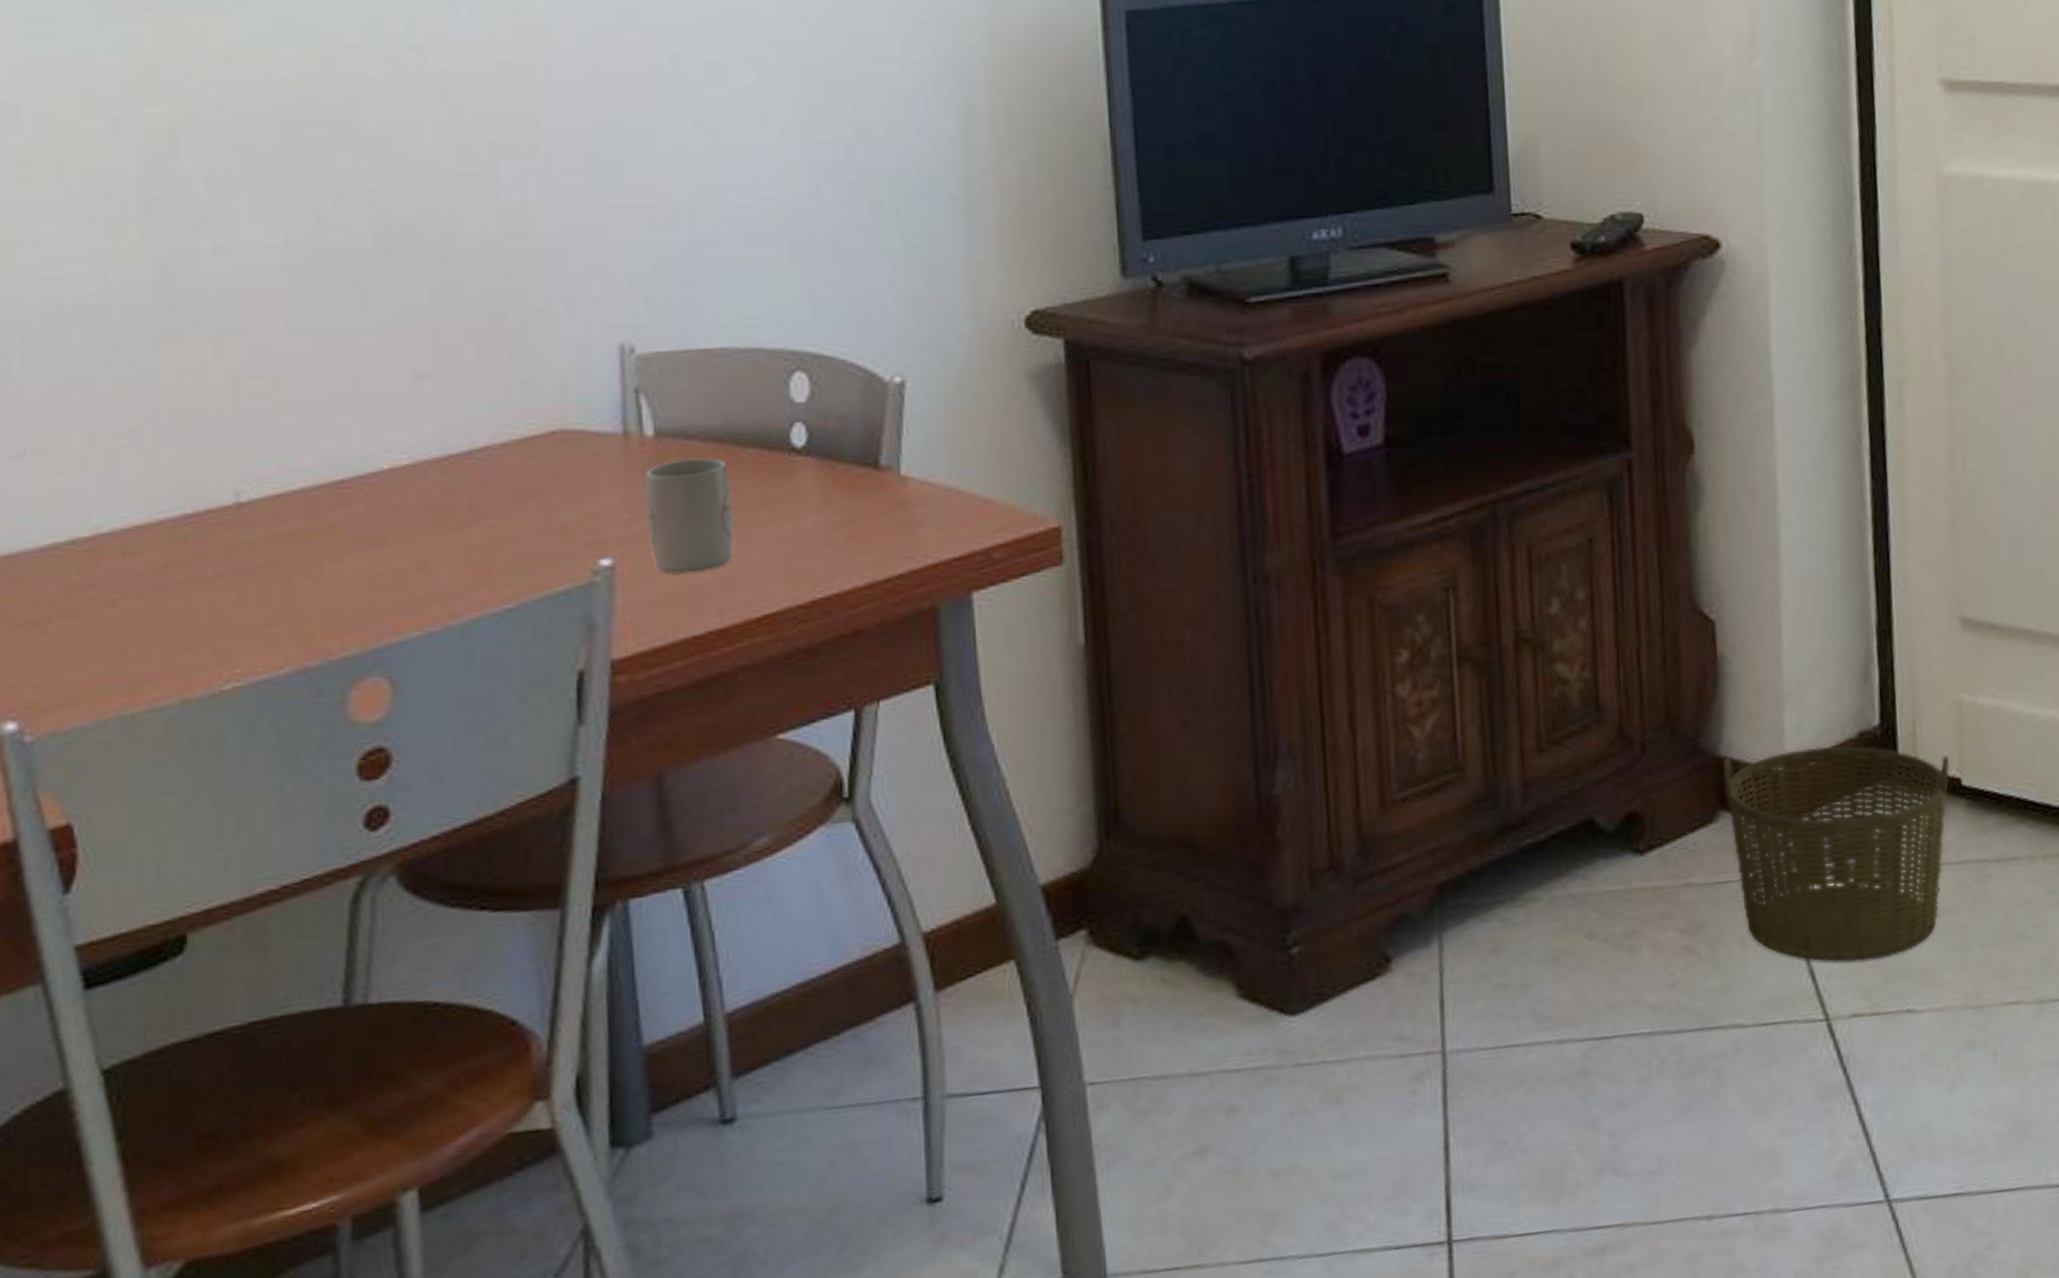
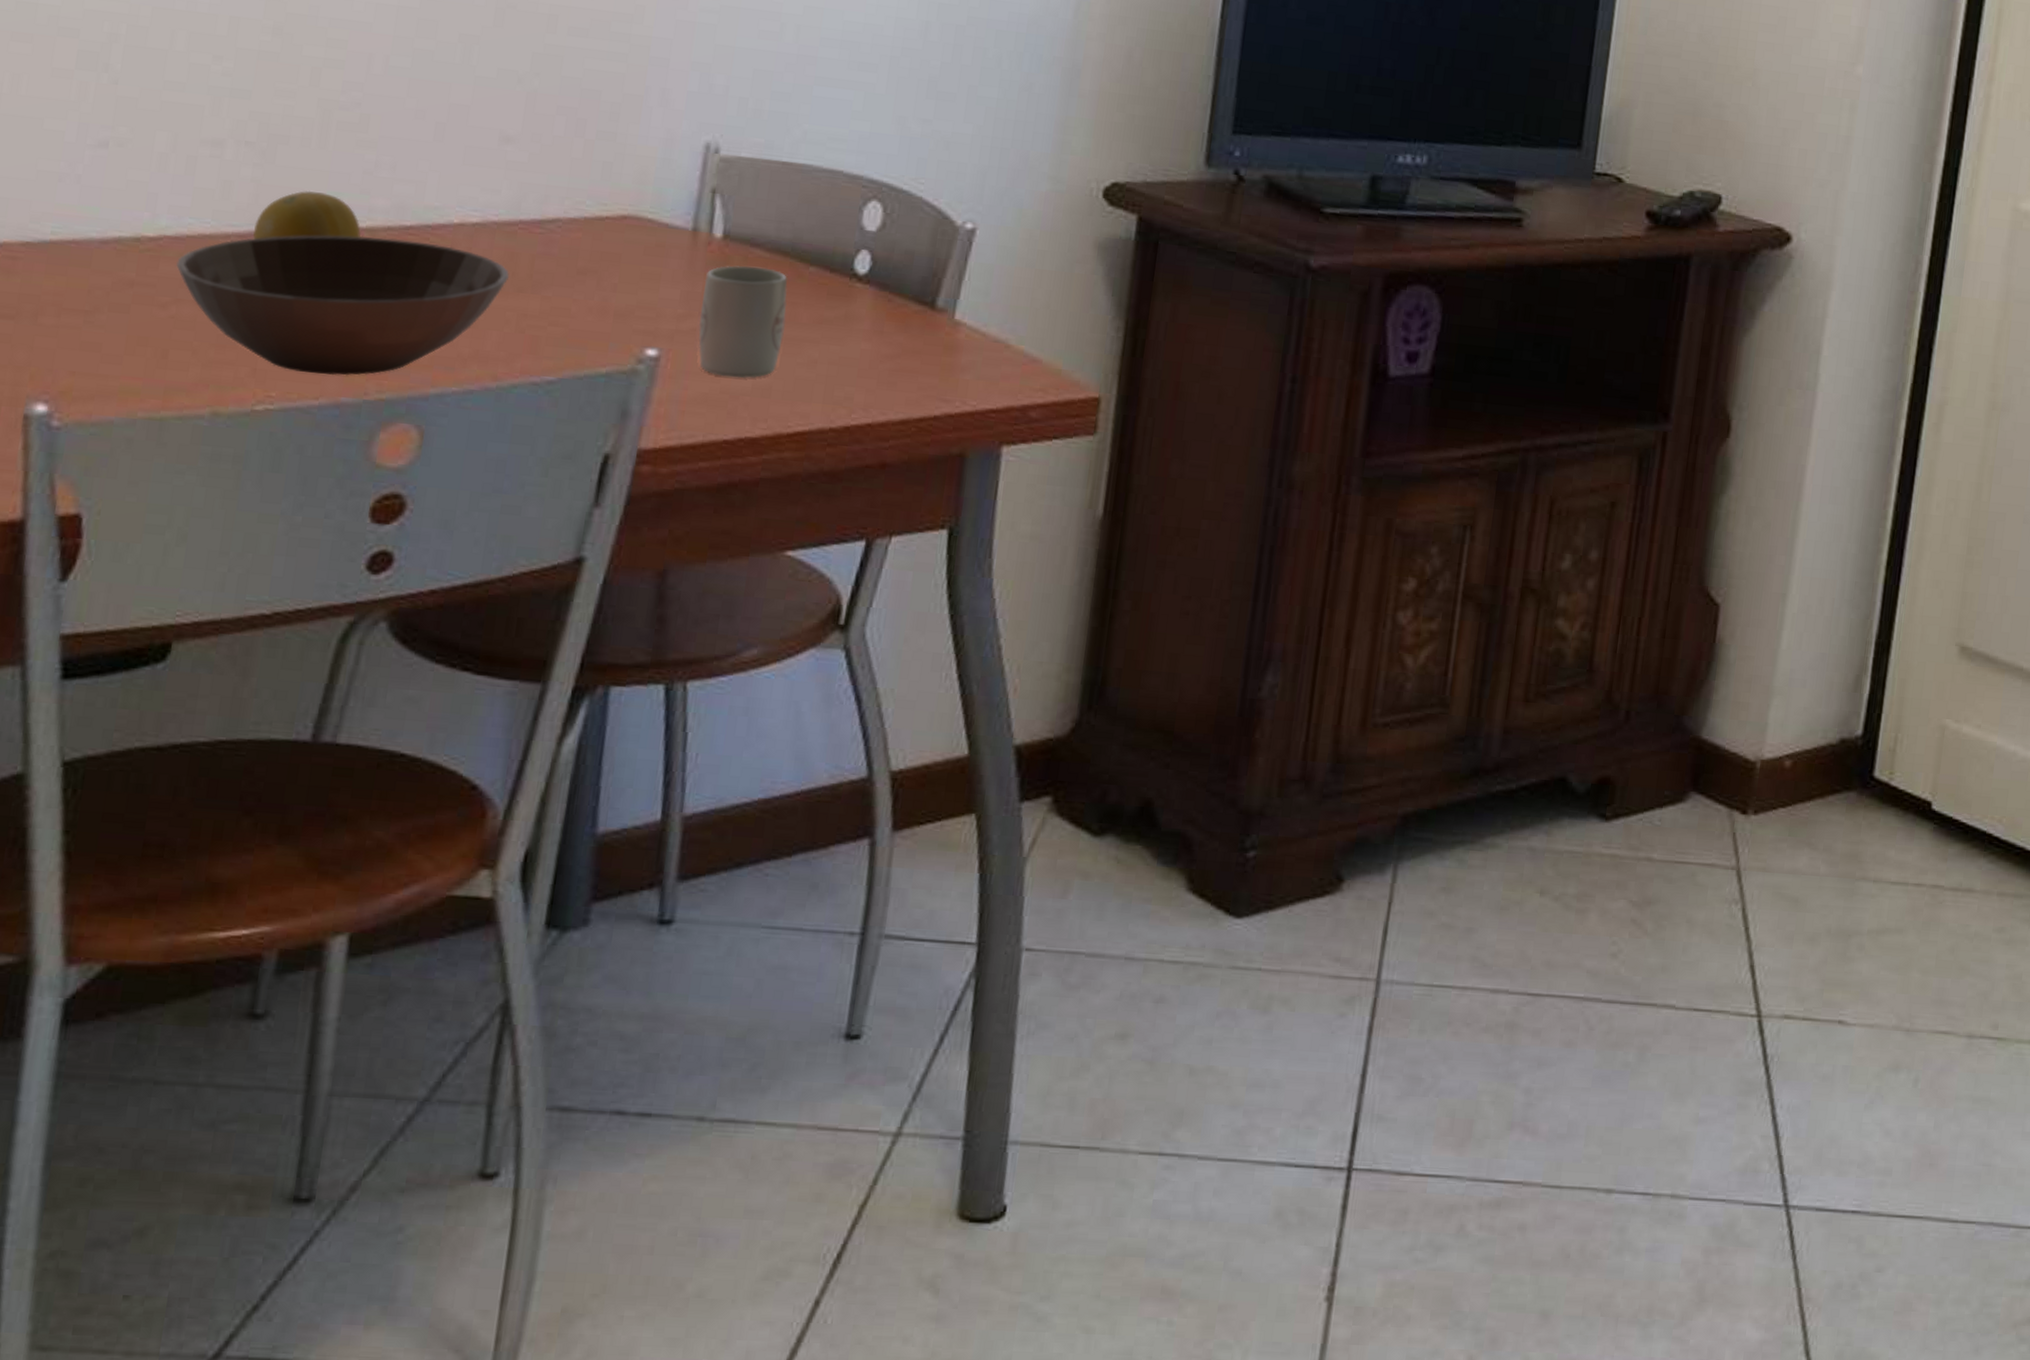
bowl: none [117,493,449,645] -> present [176,235,509,376]
fruit: none [187,463,294,521] -> present [253,190,361,240]
basket: present [1722,746,1950,962] -> none [1696,741,1924,965]

